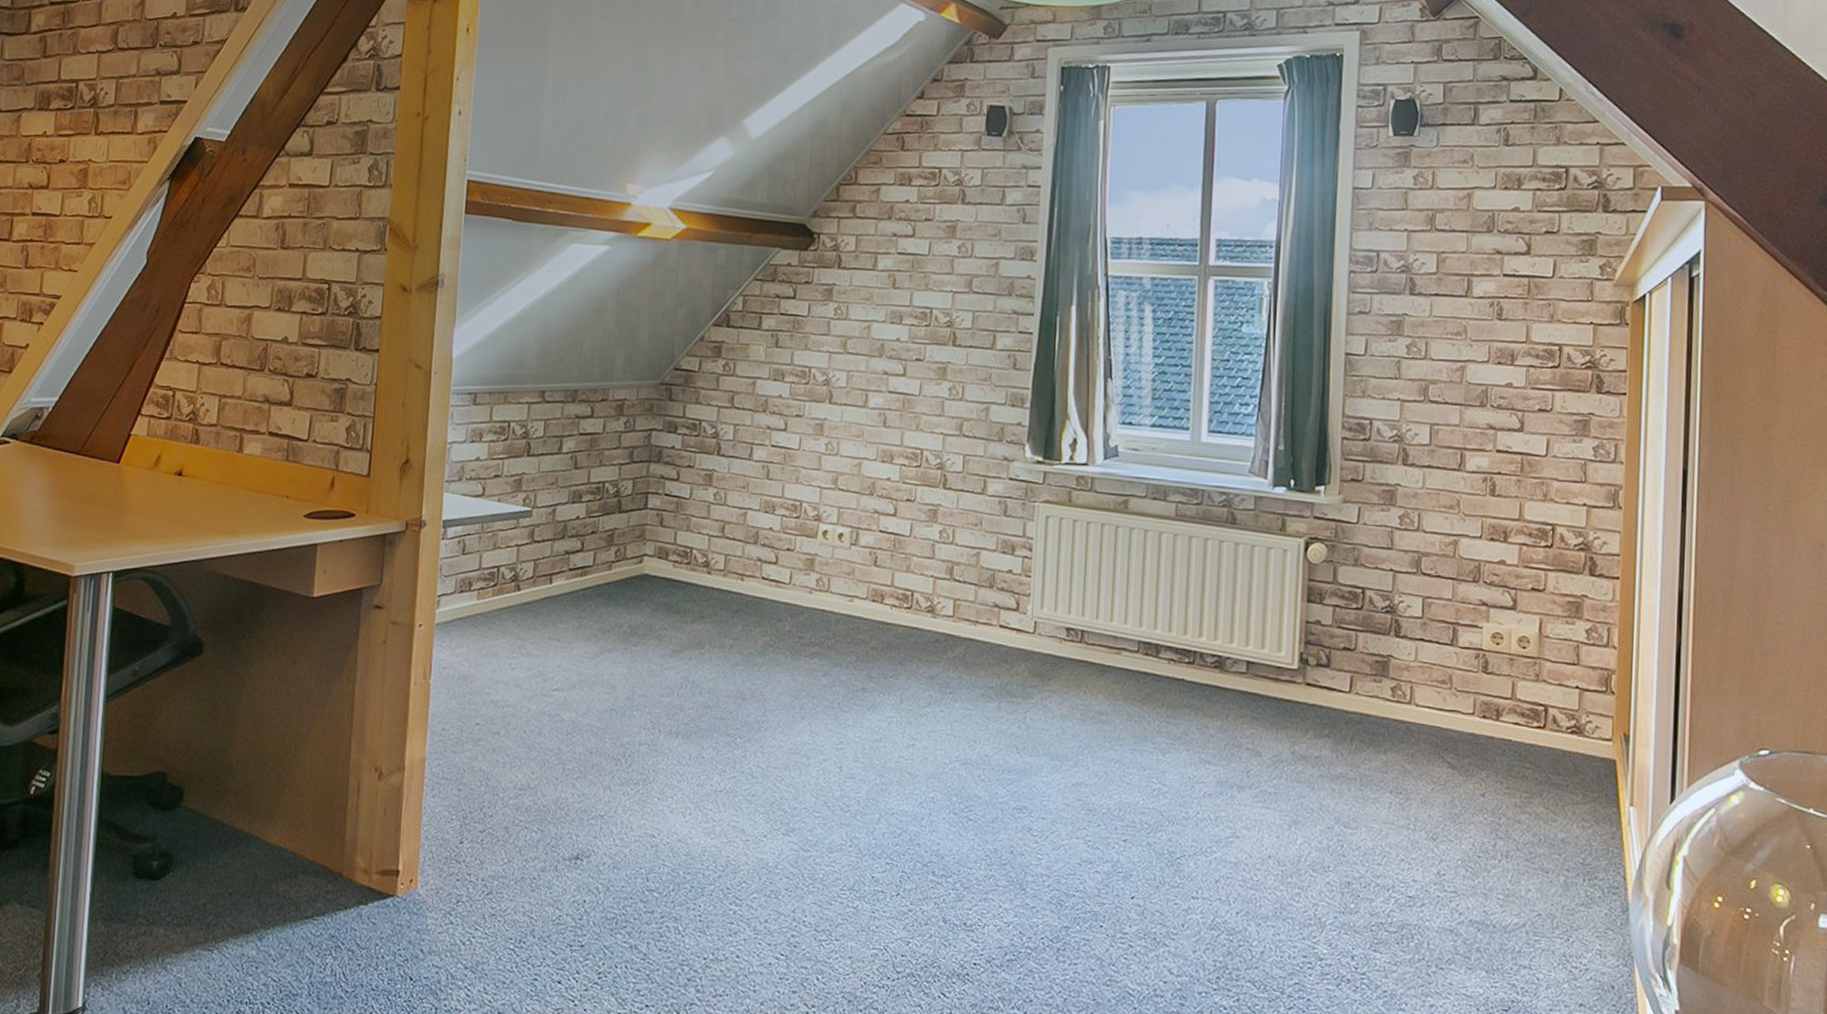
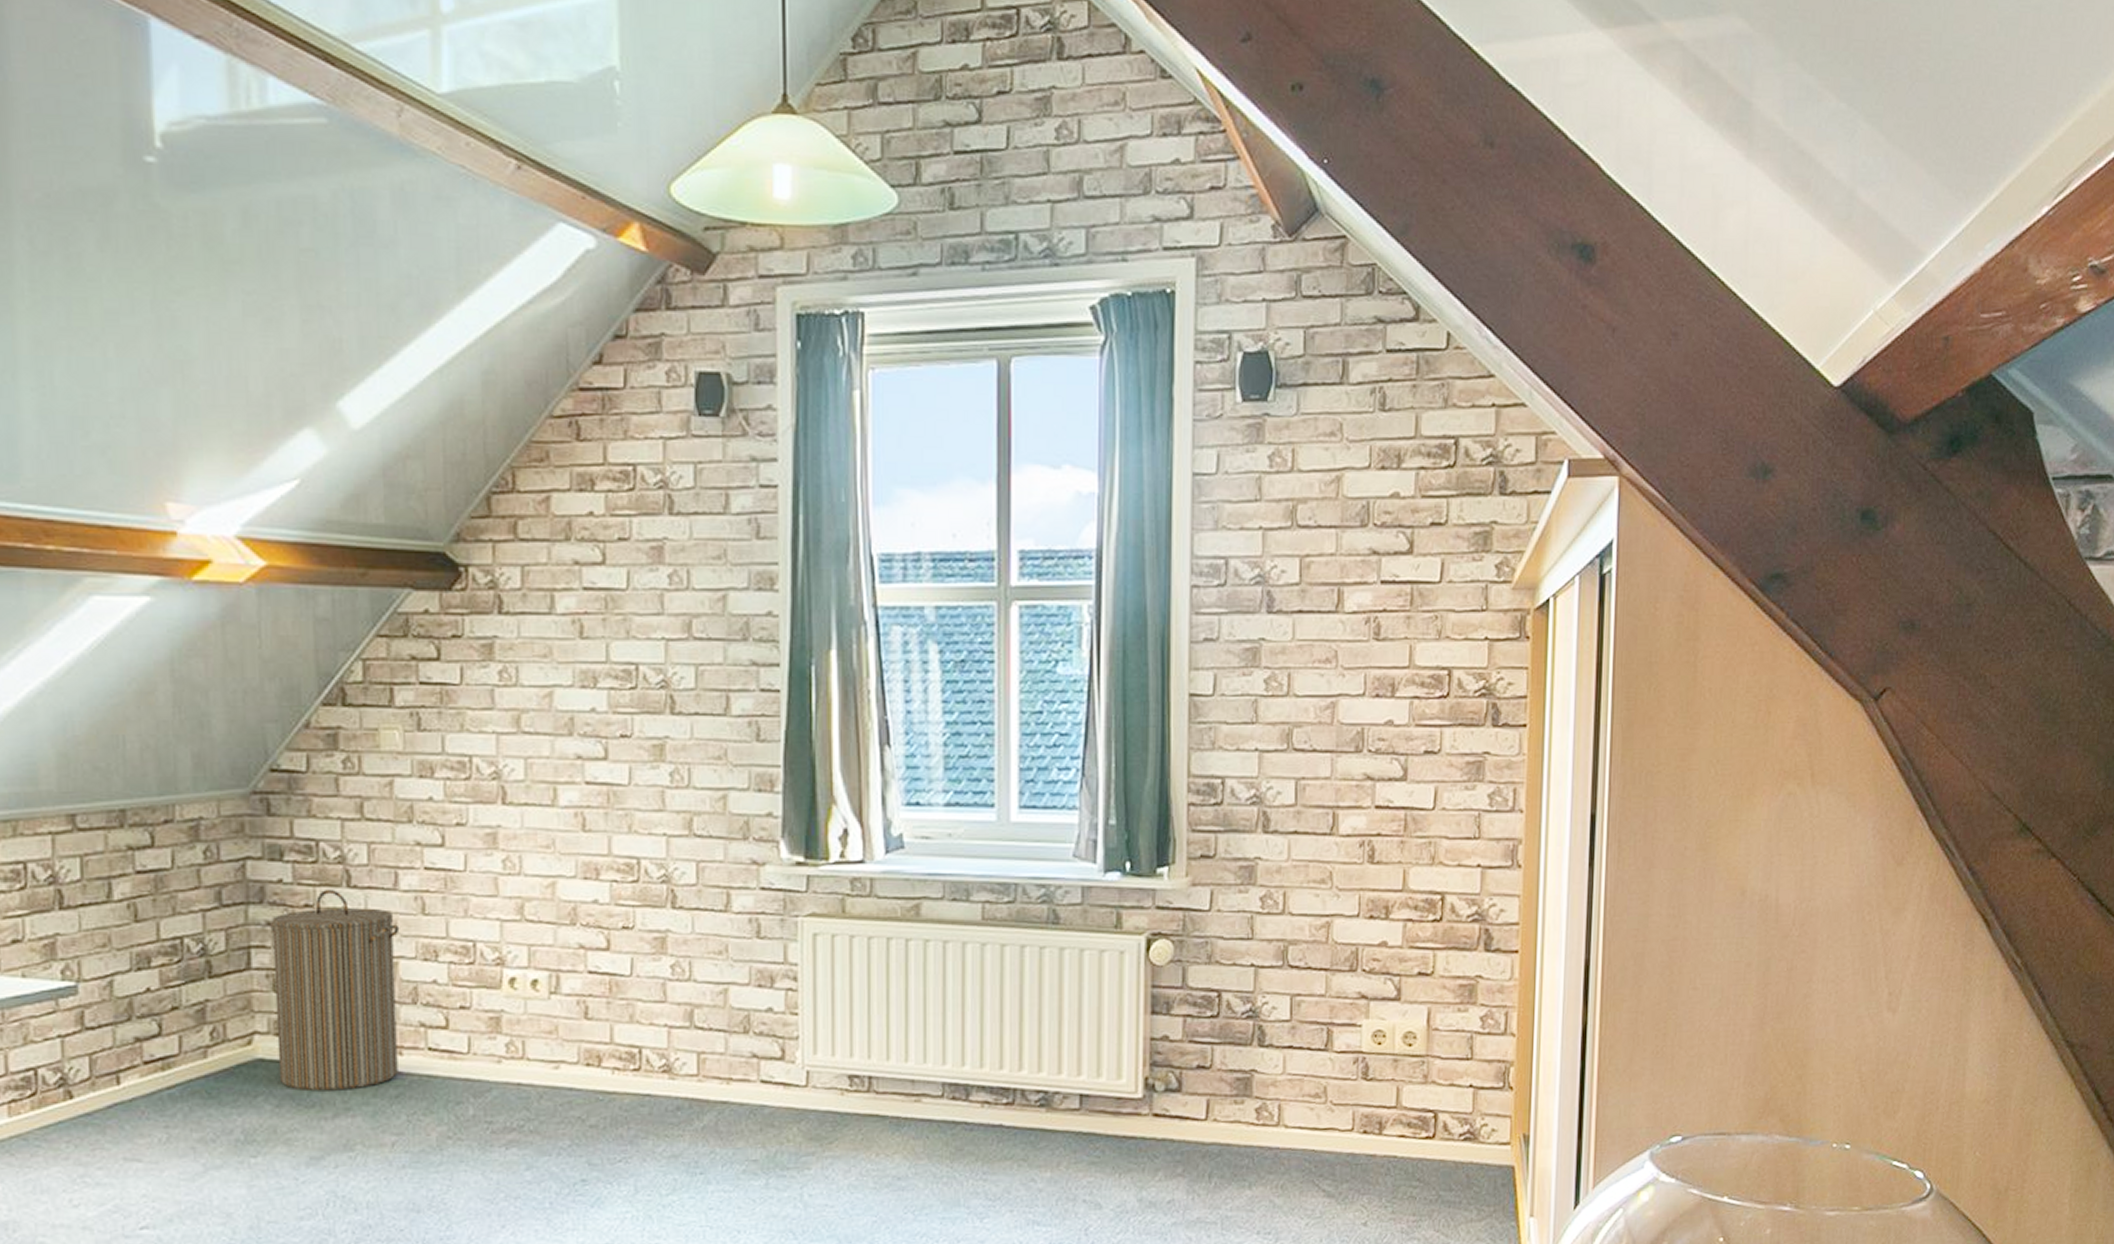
laundry hamper: none [658,456,751,603] -> present [270,890,400,1092]

